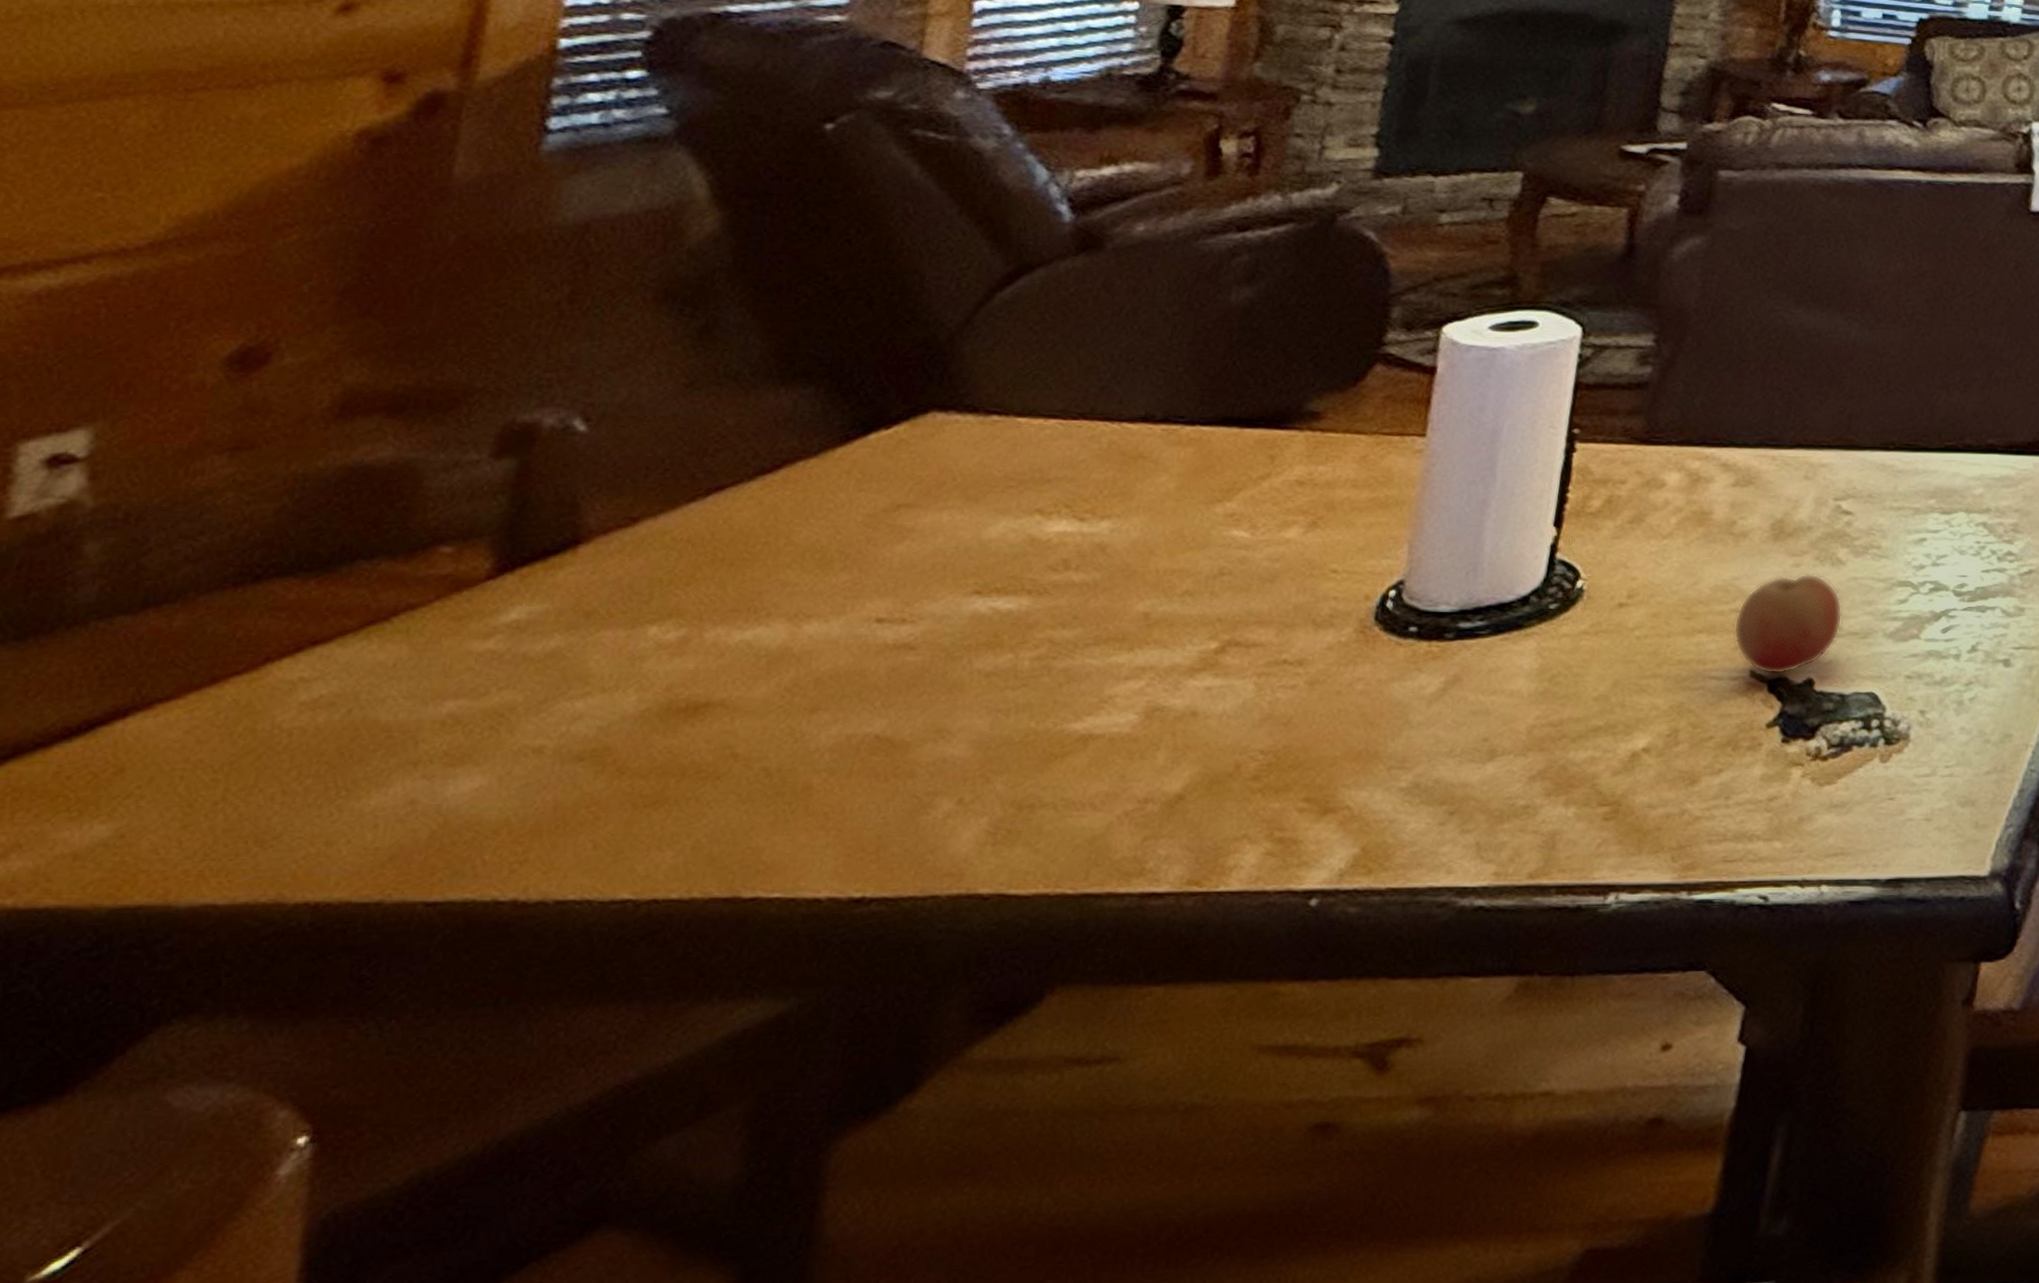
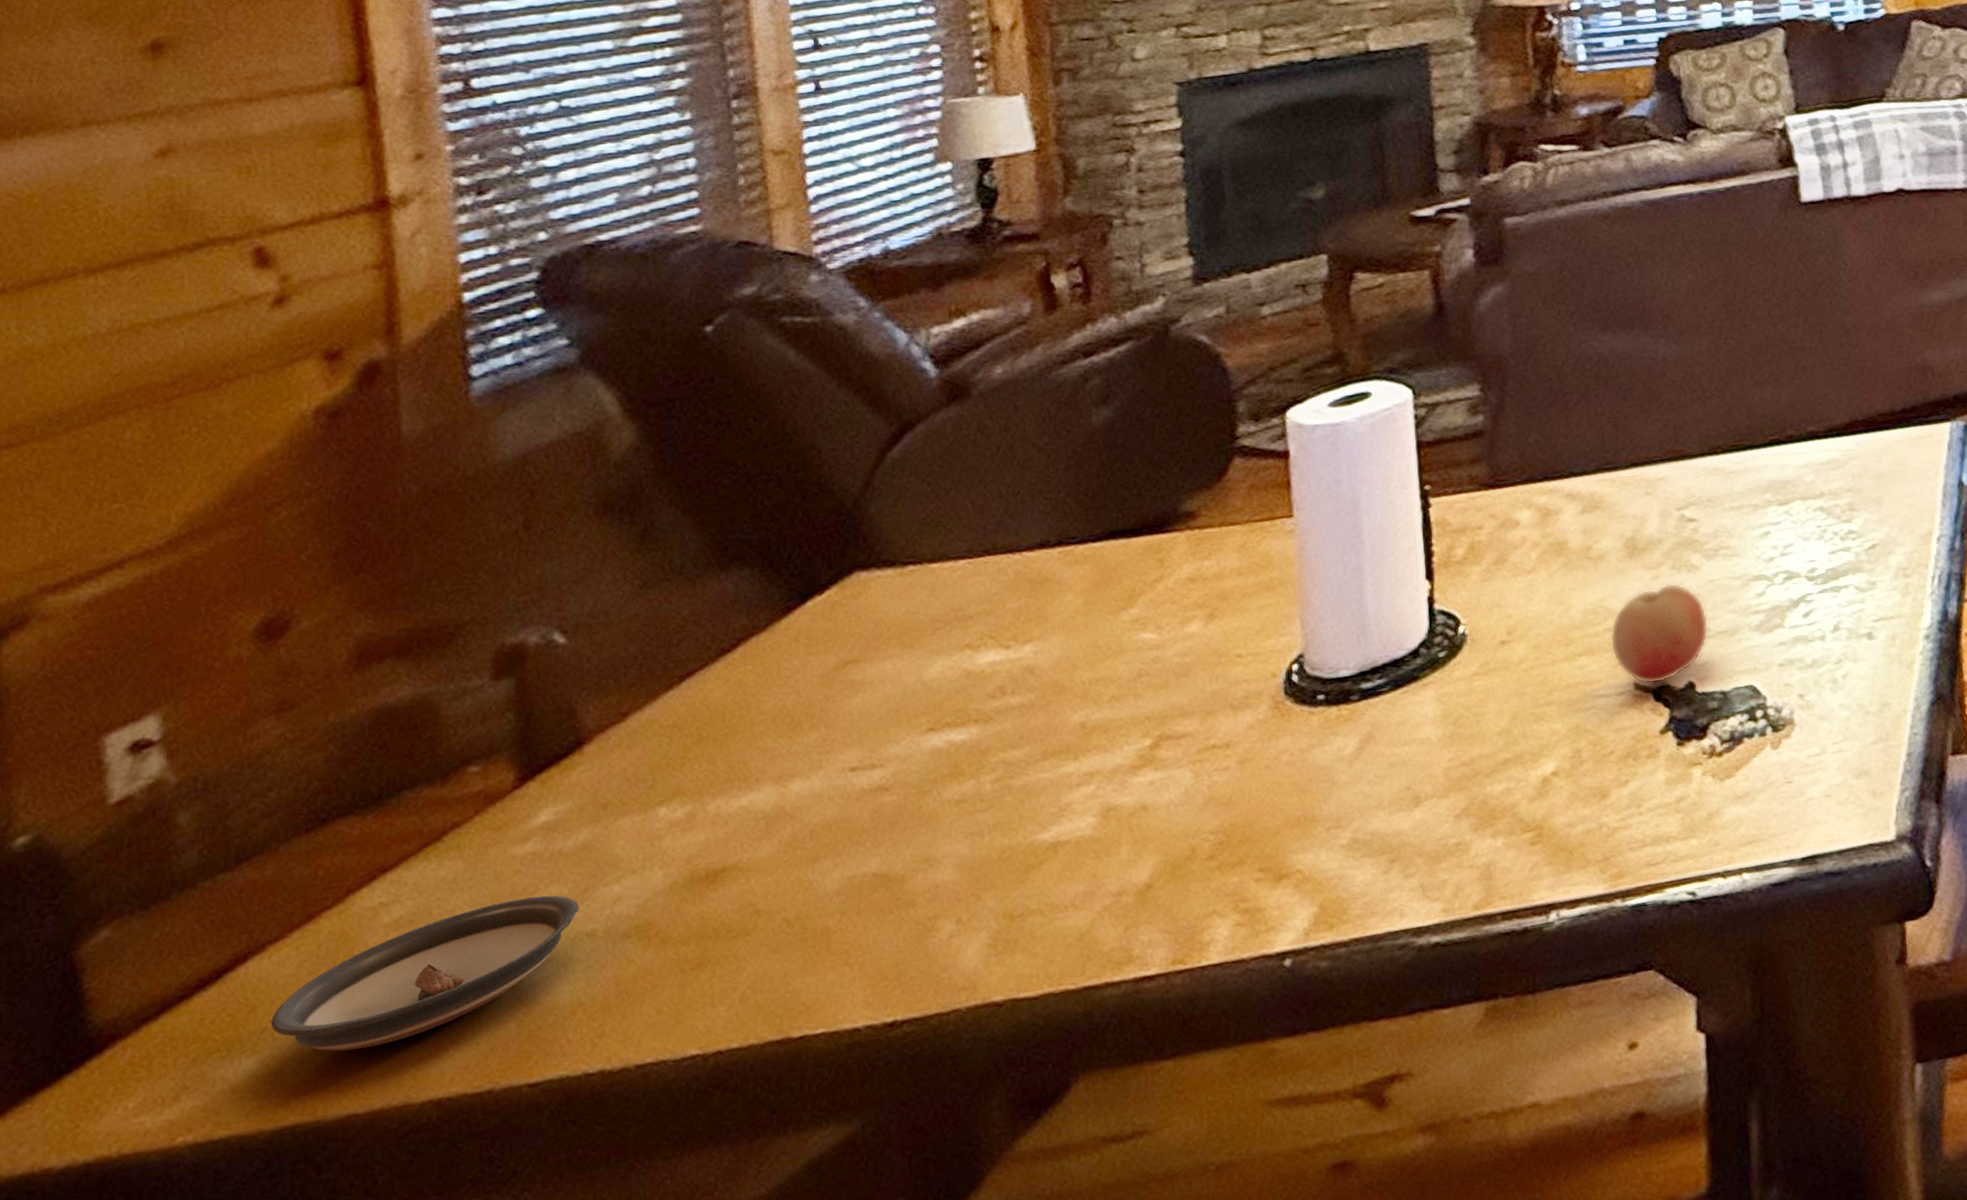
saucer: none [137,699,533,833] -> present [270,895,579,1051]

